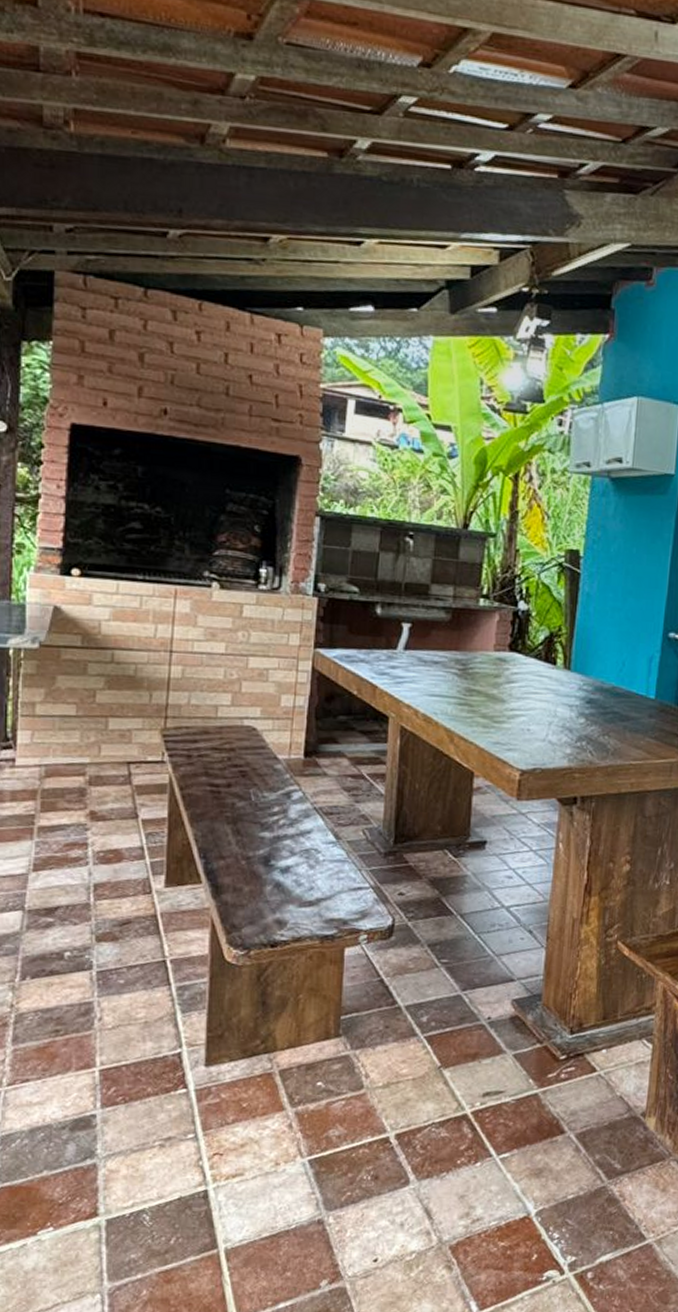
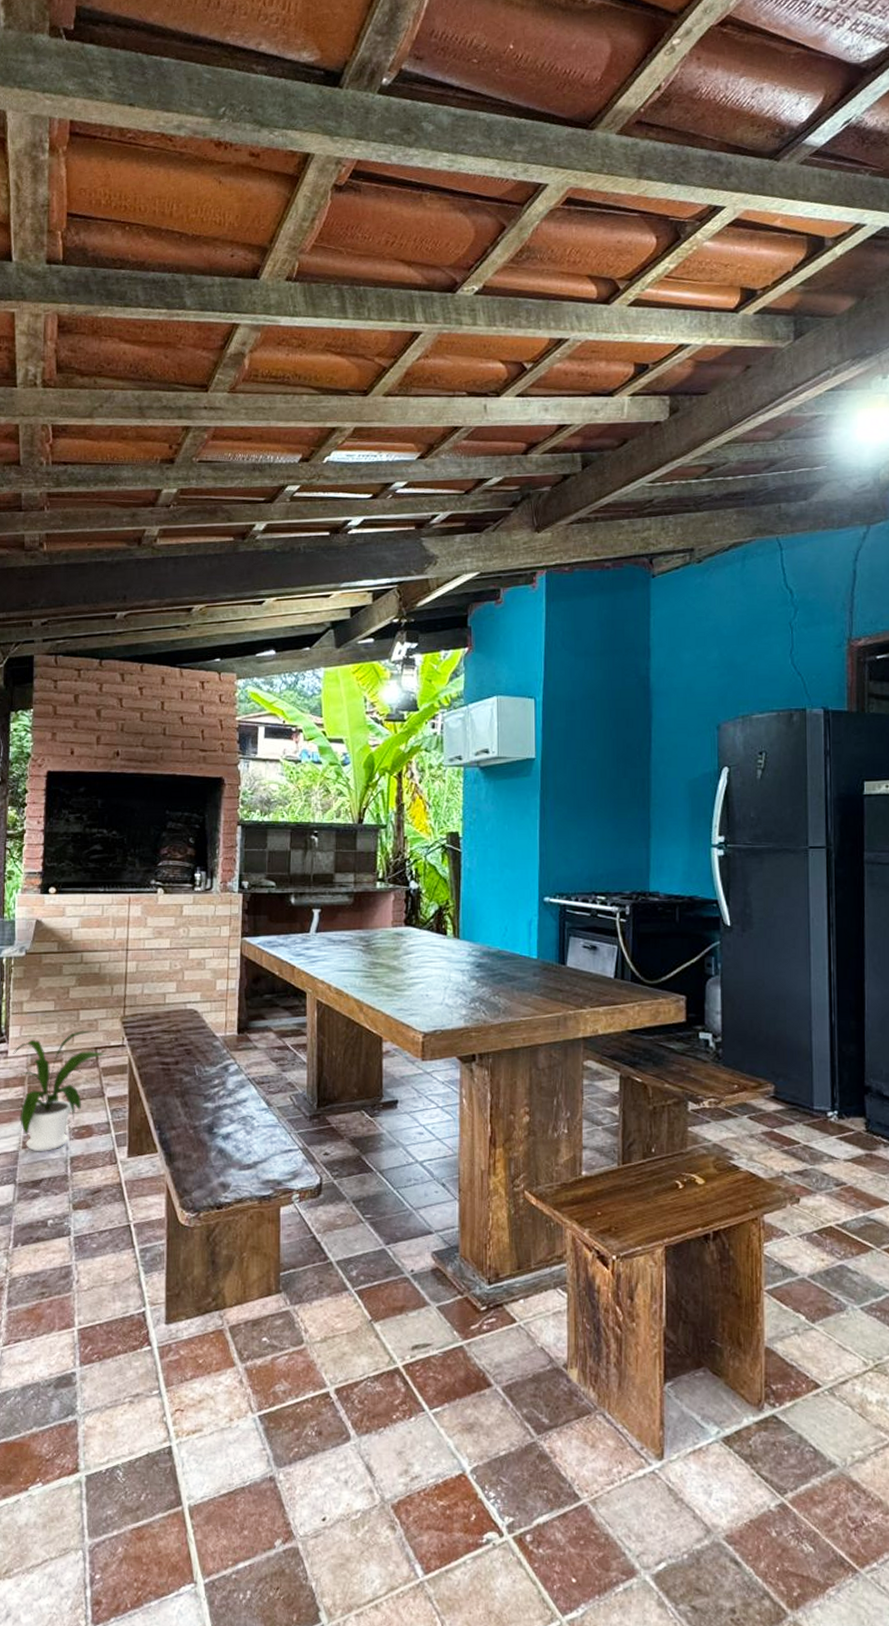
house plant: none [21,740,144,876] -> present [13,1030,108,1151]

